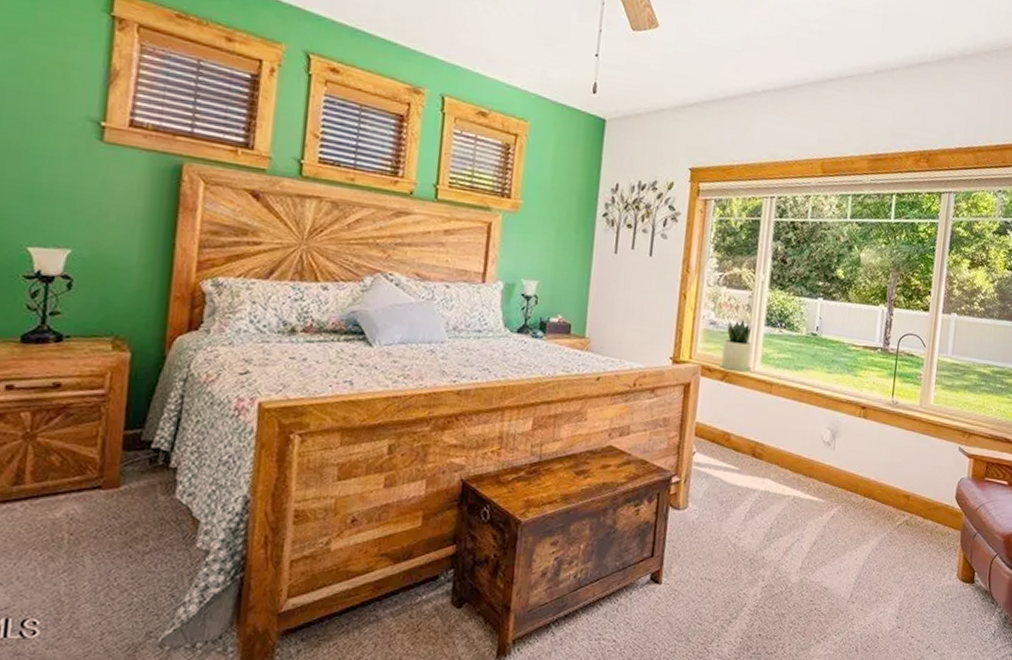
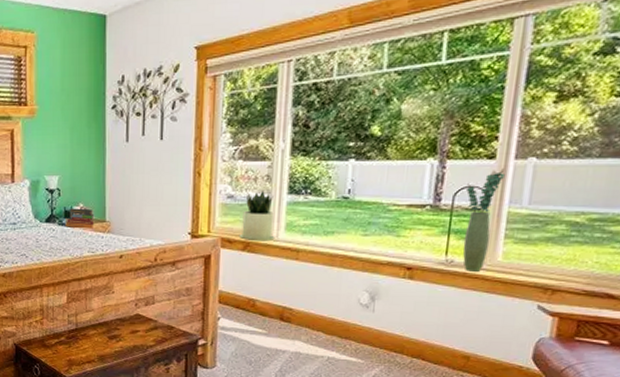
books: none [538,319,574,345] -> present [64,208,95,229]
vase: none [905,320,936,415] -> present [462,168,506,273]

